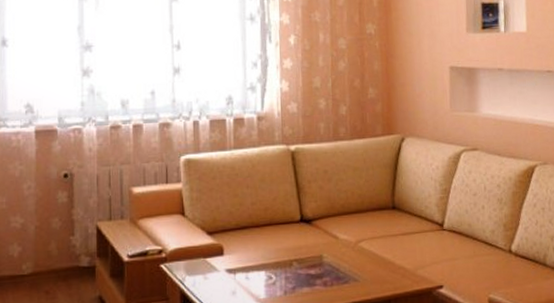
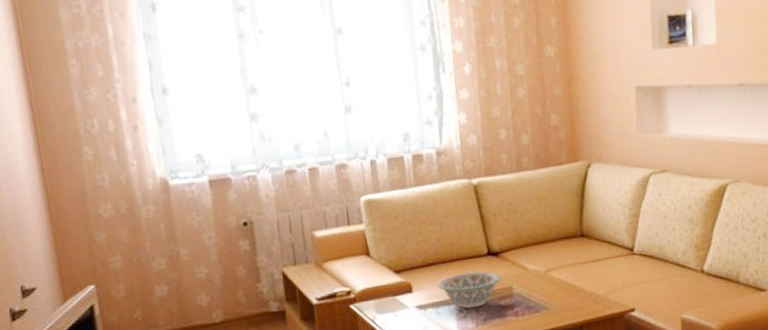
decorative bowl: none [248,238,312,275] -> present [437,271,502,309]

